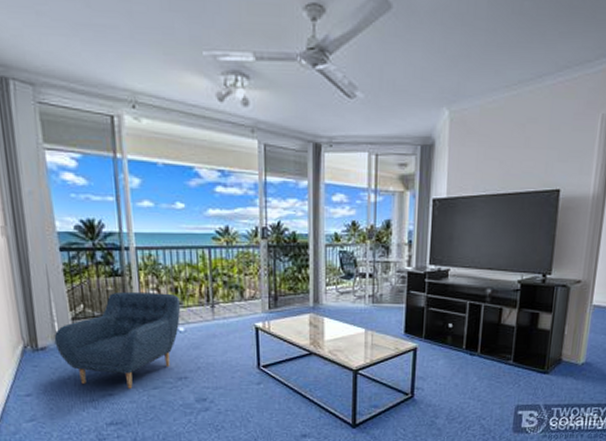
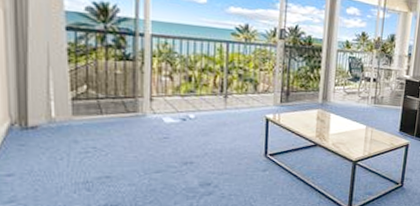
armchair: present [54,291,180,389] -> none [48,76,192,172]

